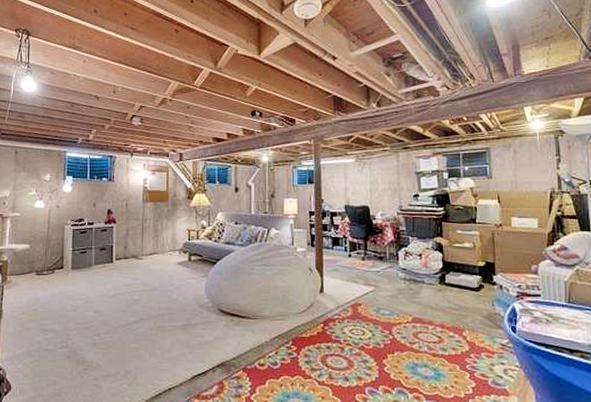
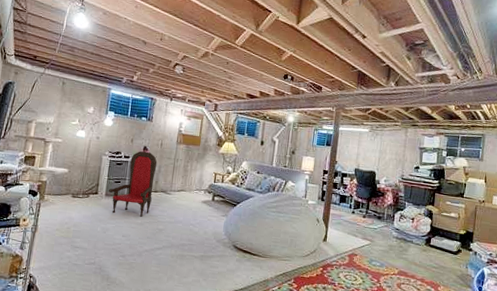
armchair: none [74,215,124,288] -> present [108,151,157,217]

